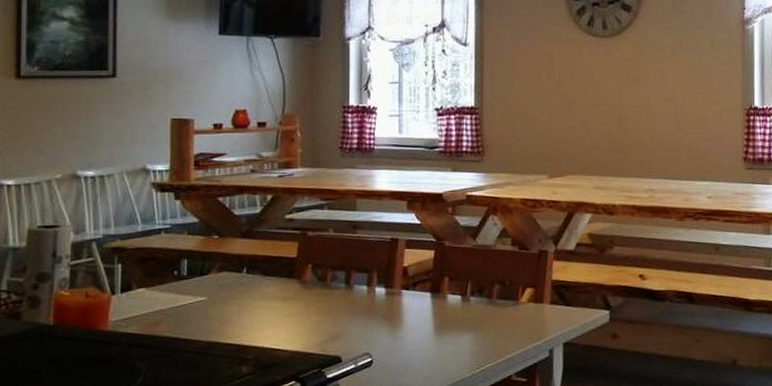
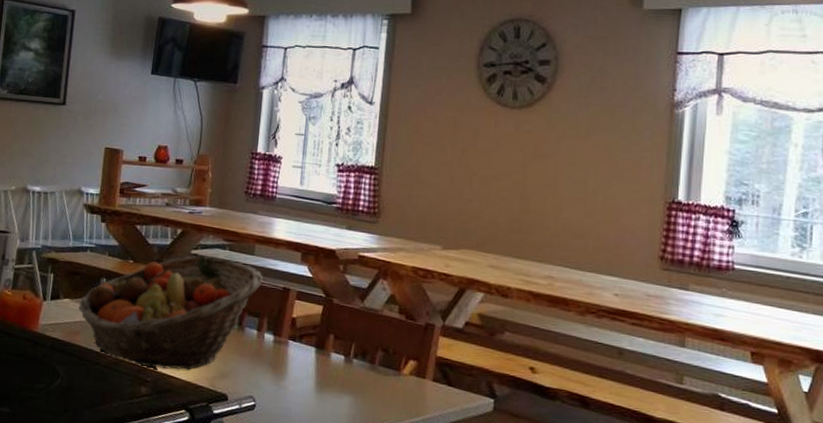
fruit basket: none [157,218,369,345] -> present [78,254,264,370]

